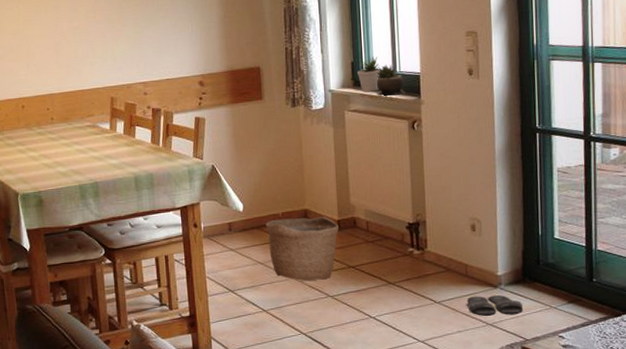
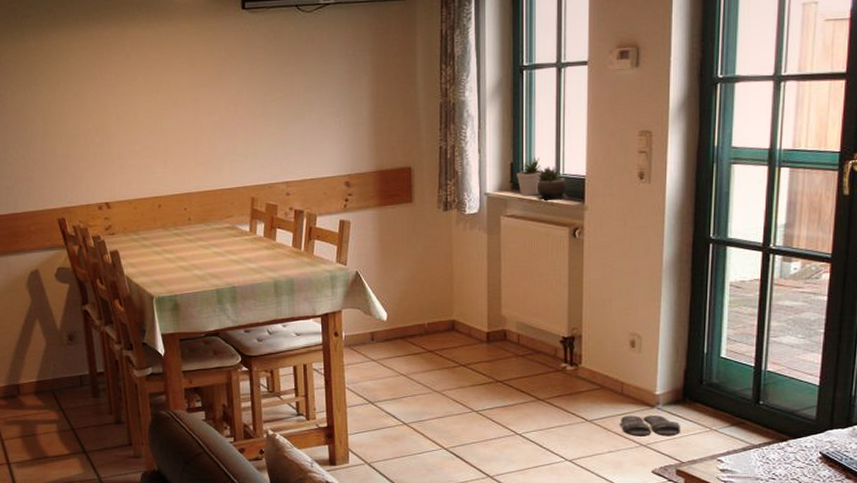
basket: present [266,216,339,281] -> none [410,327,488,394]

